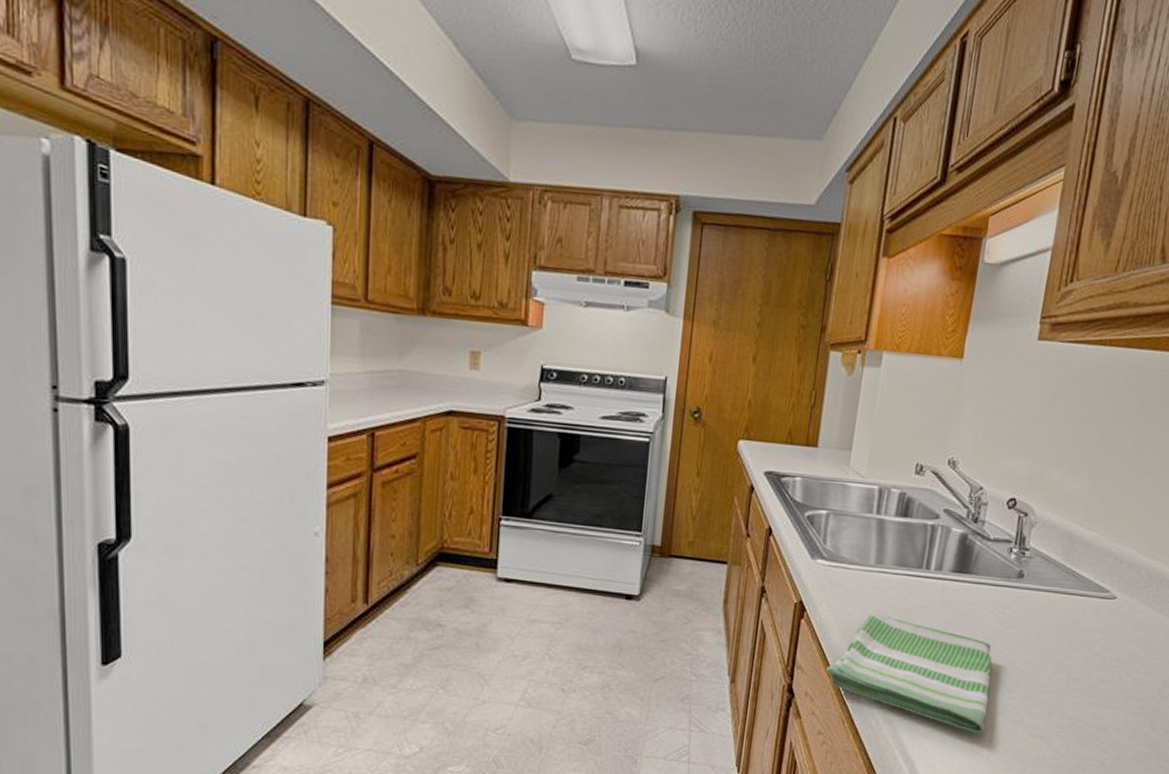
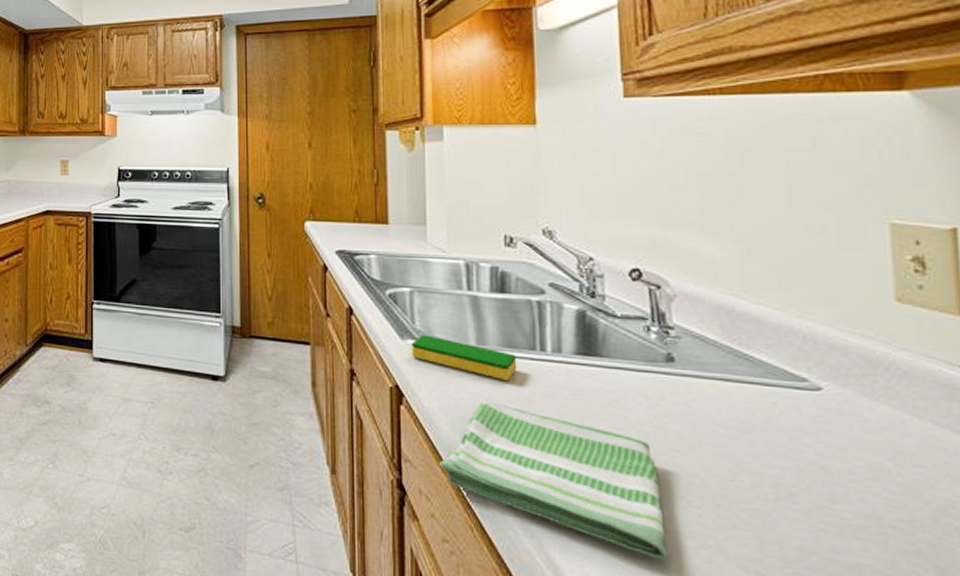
dish sponge: none [818,555,906,596] -> present [411,335,517,381]

